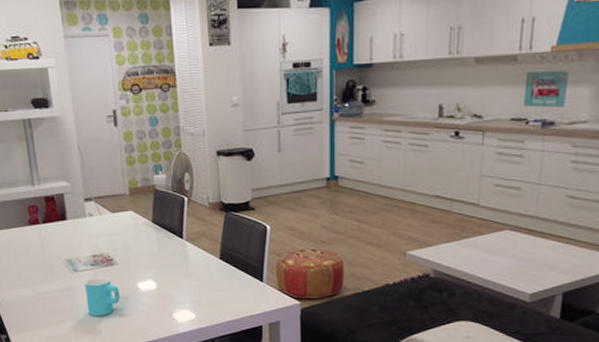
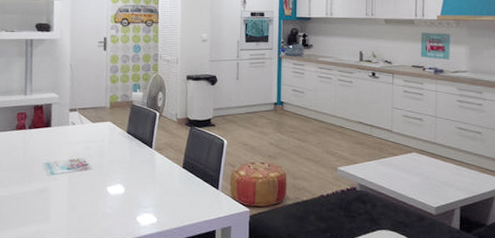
cup: present [84,277,120,317] -> none [58,180,90,218]

